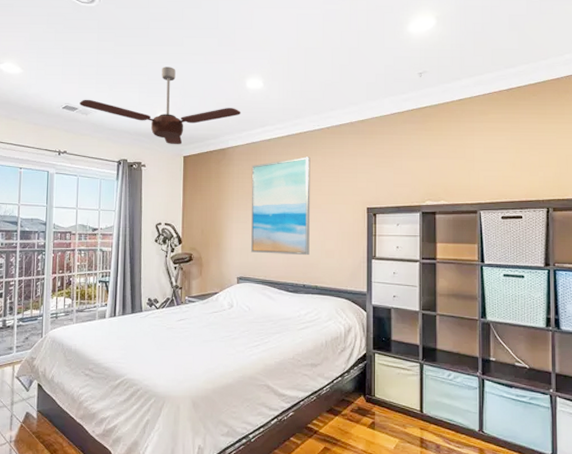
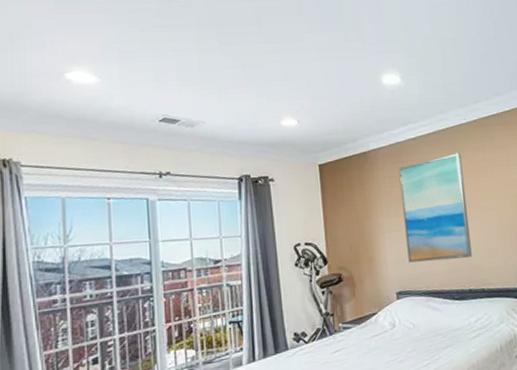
ceiling fan: present [80,67,241,145] -> none [182,66,380,153]

